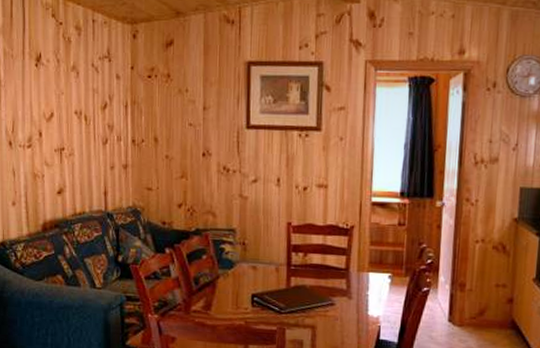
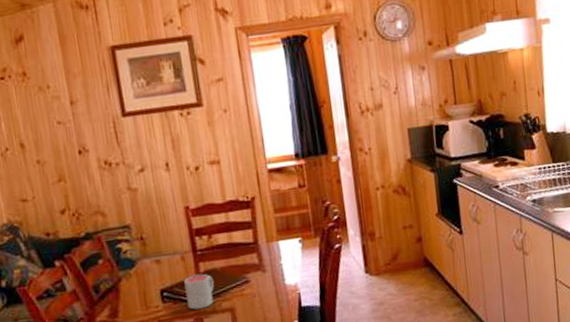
mug: none [273,287,301,320] -> present [184,273,214,310]

